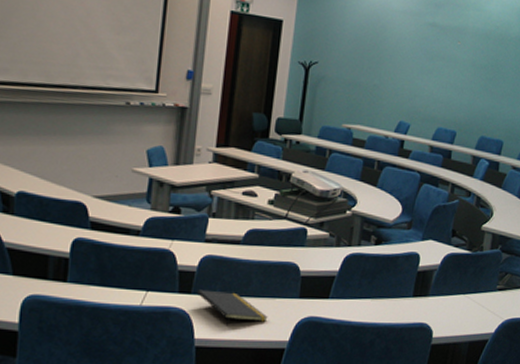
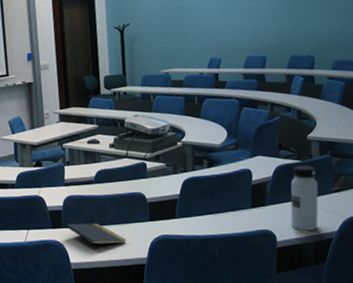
water bottle: none [450,256,484,329] -> present [290,165,319,231]

